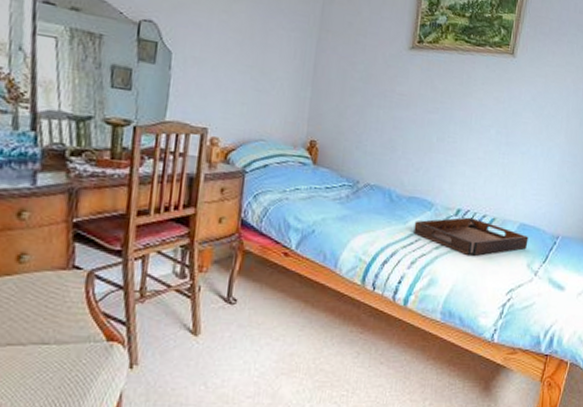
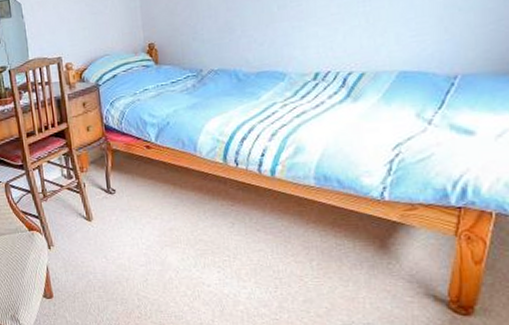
serving tray: present [413,217,529,256] -> none [268,78,414,117]

